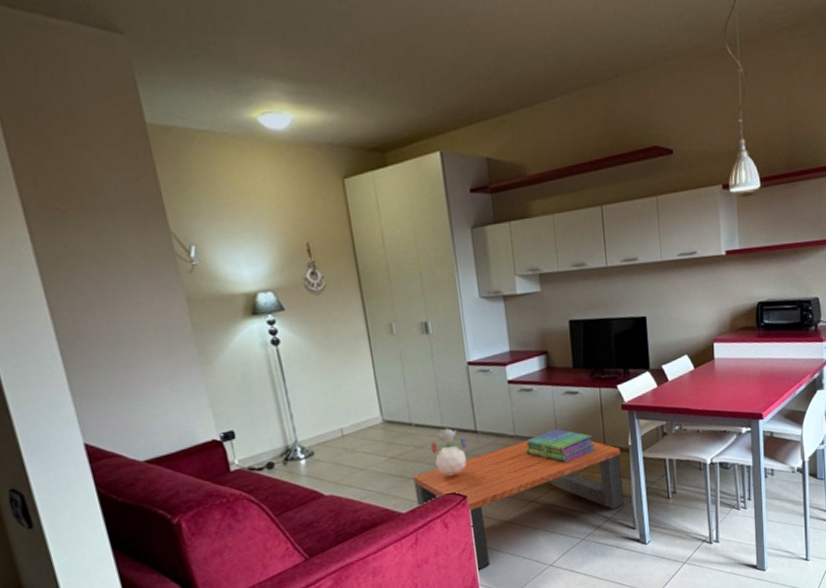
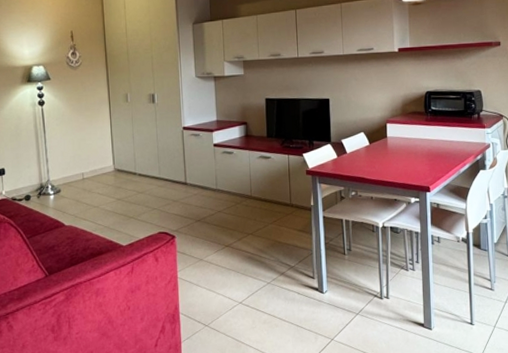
coffee table: present [413,440,625,570] -> none [134,194,306,300]
potted flower: present [430,428,467,477] -> none [149,179,178,219]
stack of books: present [525,429,595,464] -> none [224,187,282,216]

